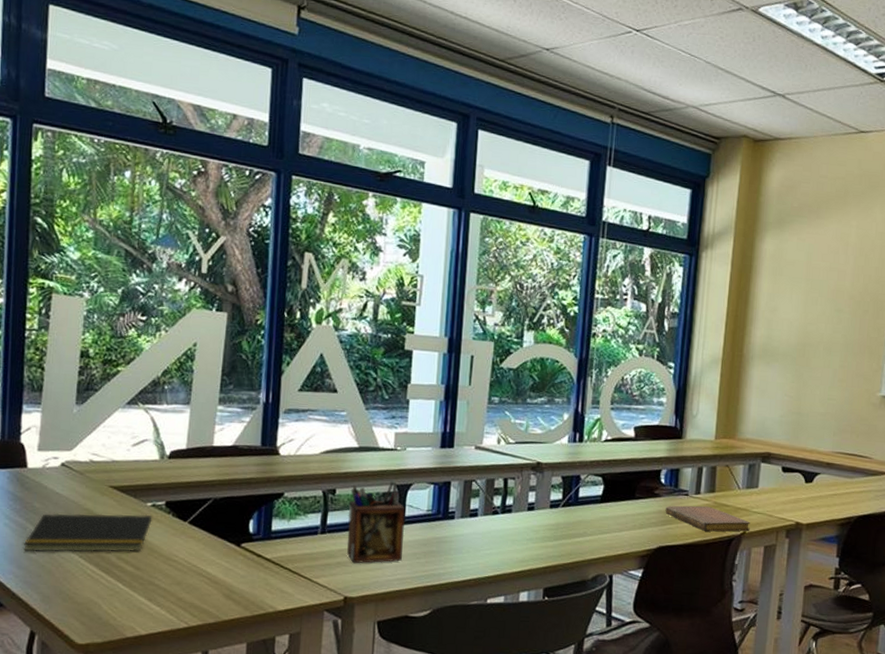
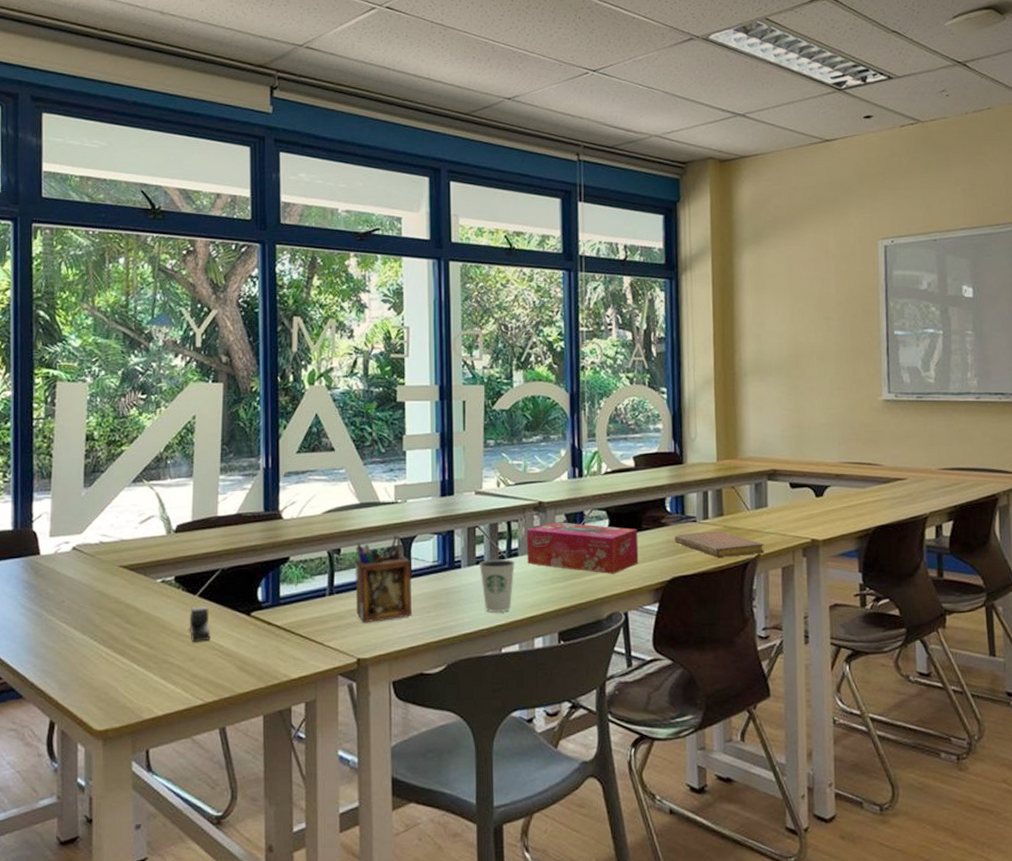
notepad: present [24,513,153,552] -> none [40,591,163,640]
stapler: none [177,532,199,568] -> present [189,606,211,643]
dixie cup: none [472,513,509,564] -> present [478,559,516,612]
tissue box: none [520,483,631,538] -> present [527,522,639,574]

